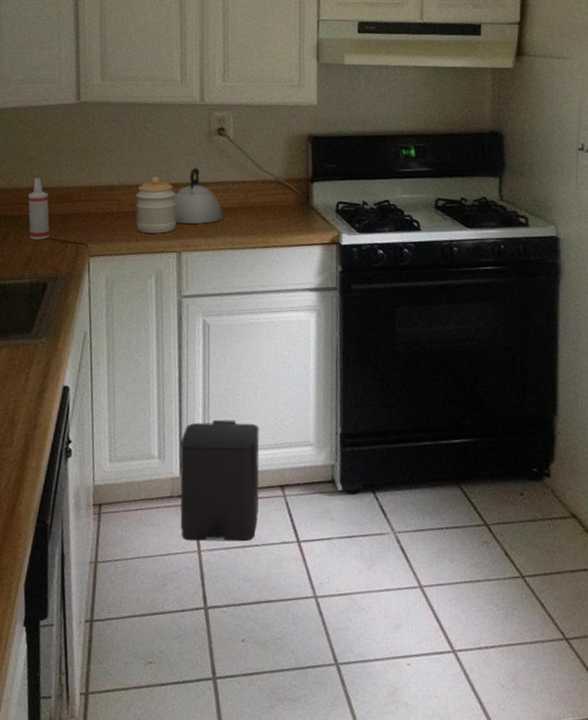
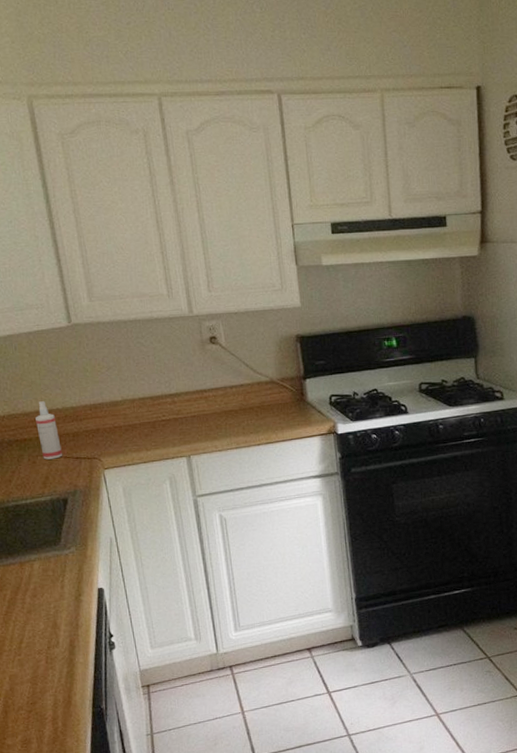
jar: present [135,176,177,234] -> none [139,389,183,442]
kettle: present [173,167,224,224] -> none [176,376,226,430]
pedal bin: present [180,419,260,542] -> none [213,598,291,704]

